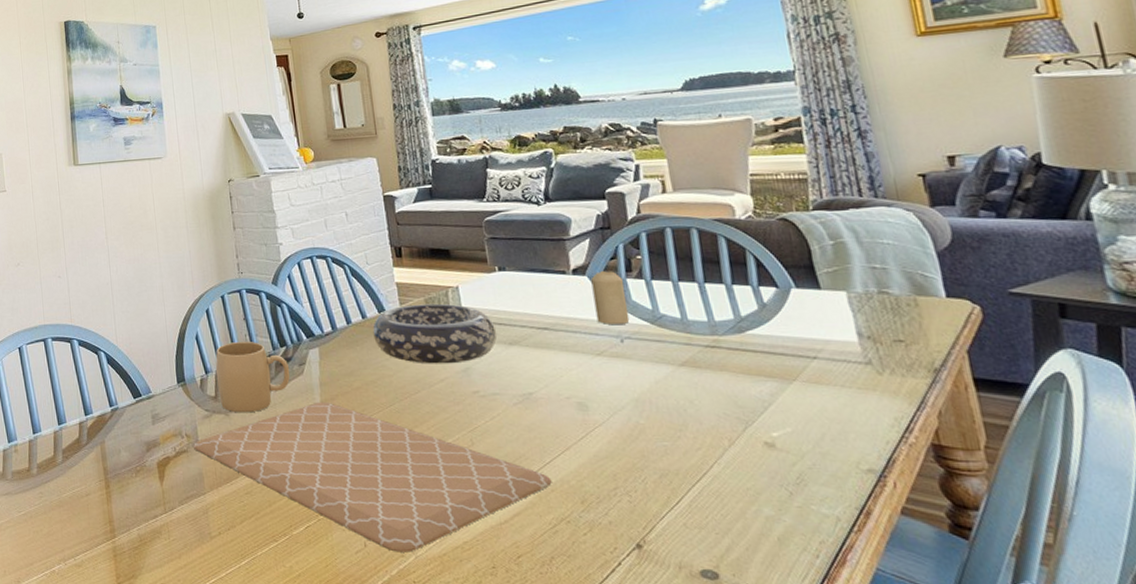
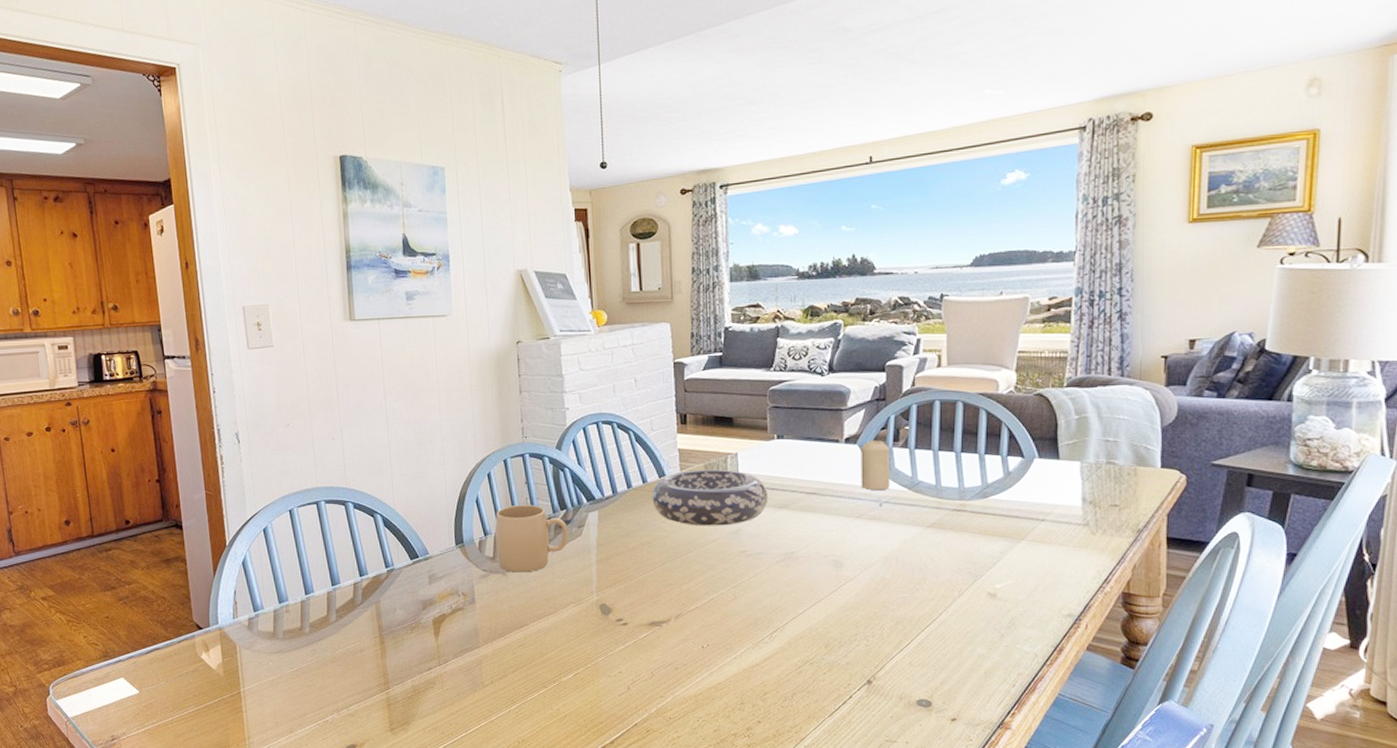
placemat: present [193,402,552,553] -> none [470,561,802,693]

